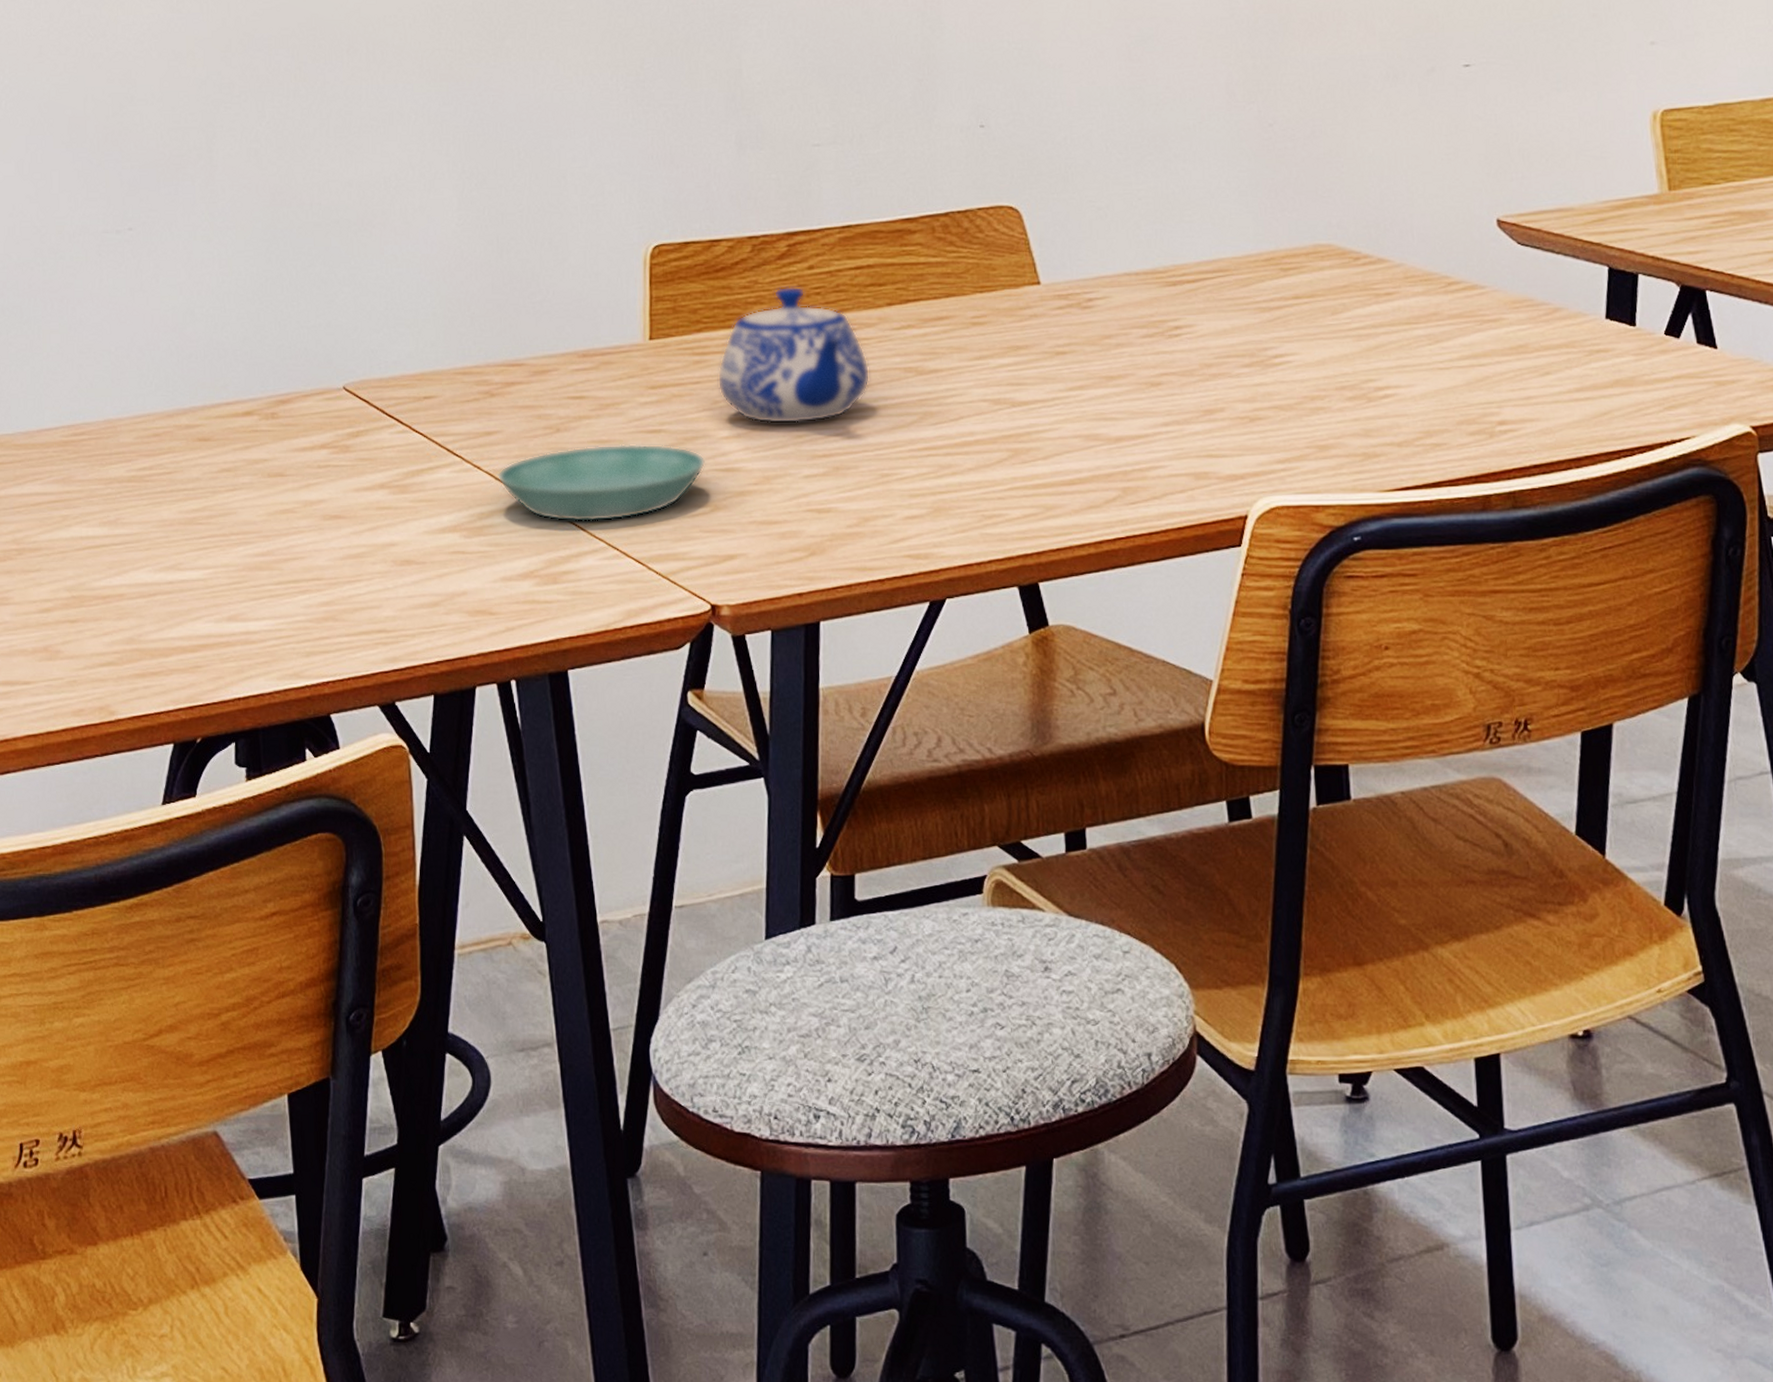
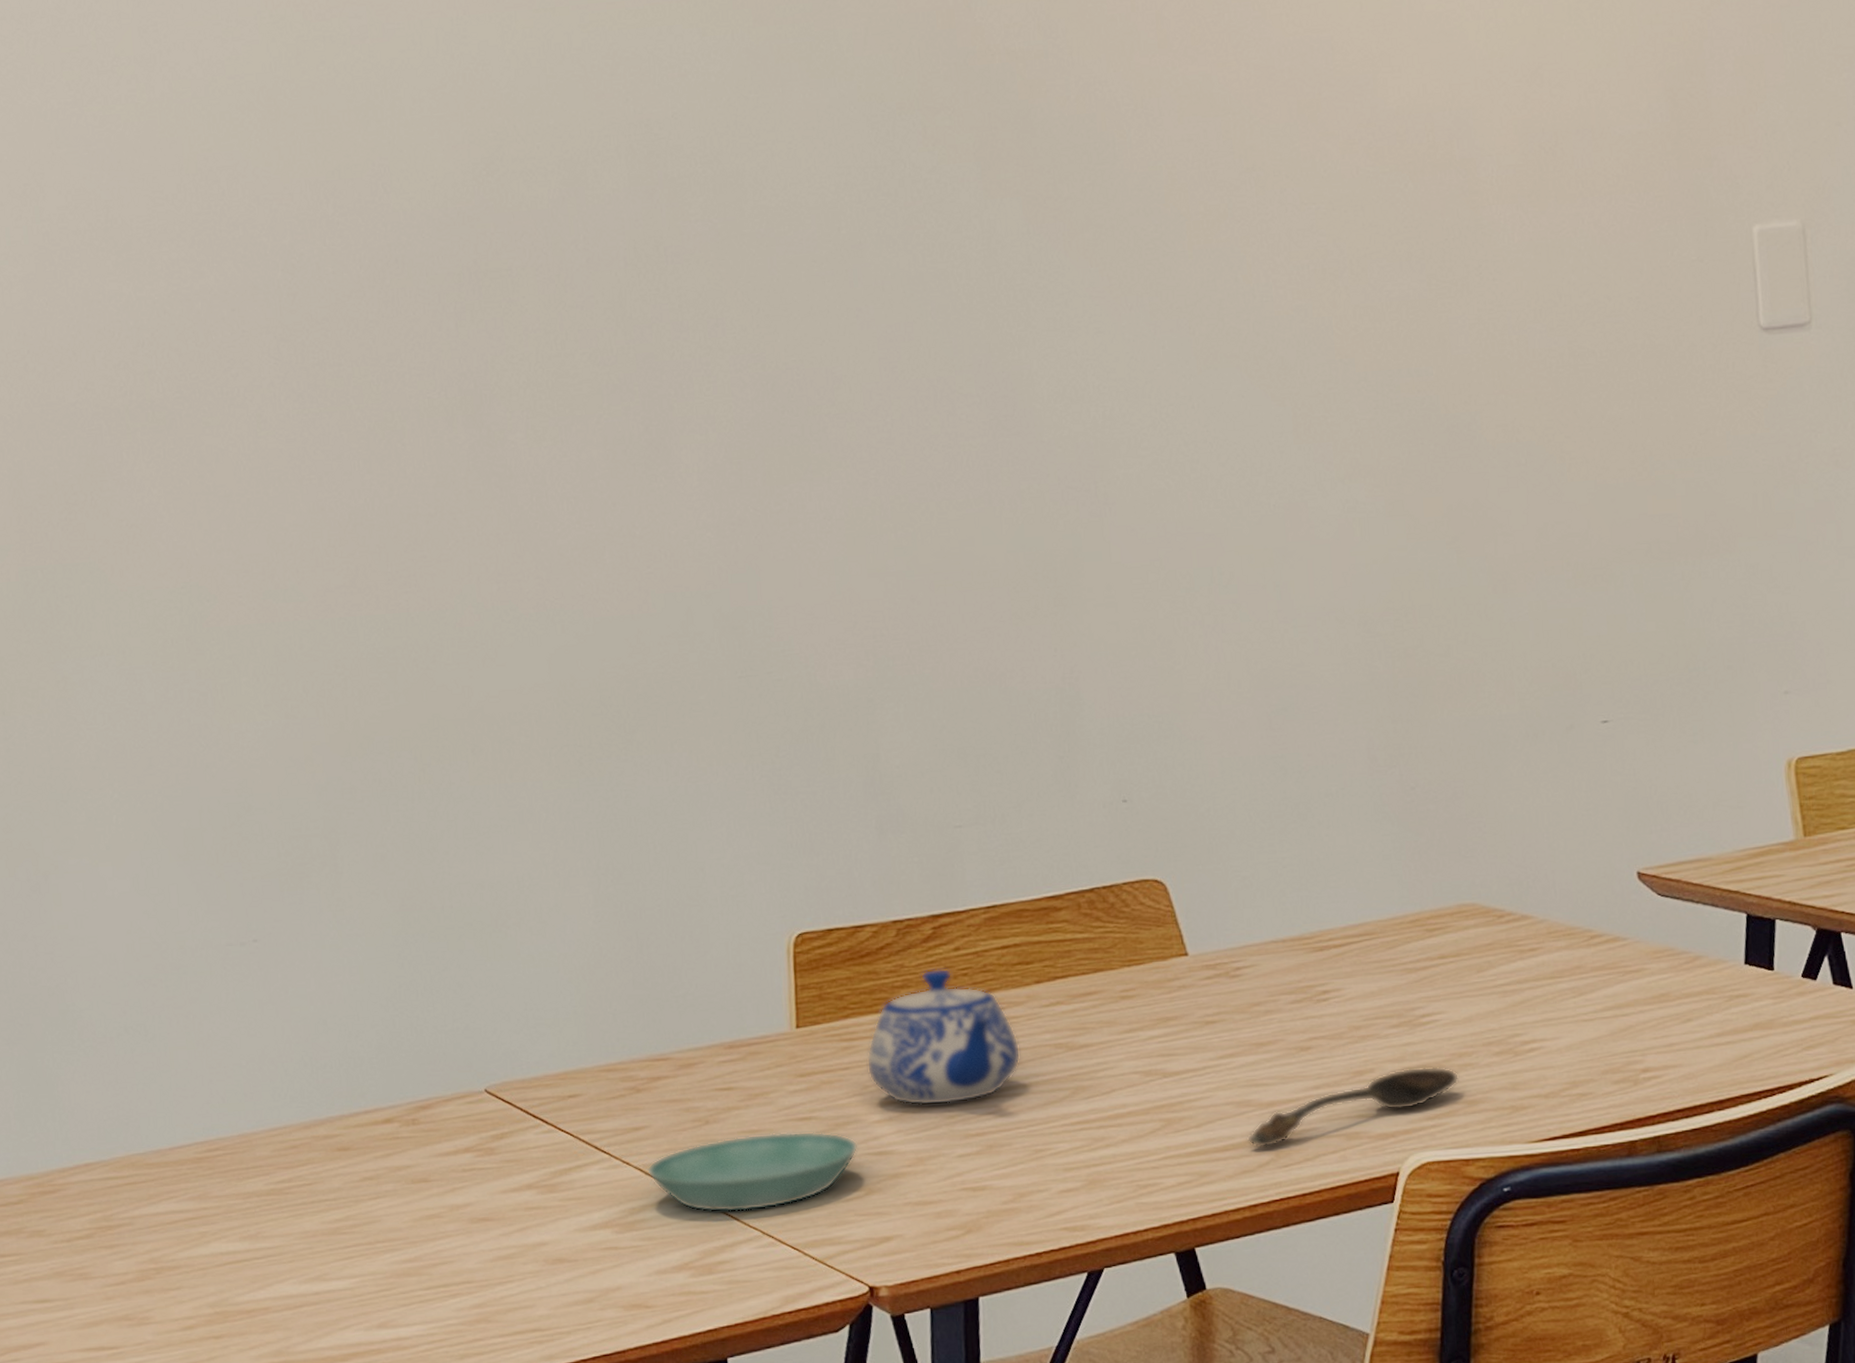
spoon: none [1094,408,1310,484] -> present [1247,1066,1459,1149]

